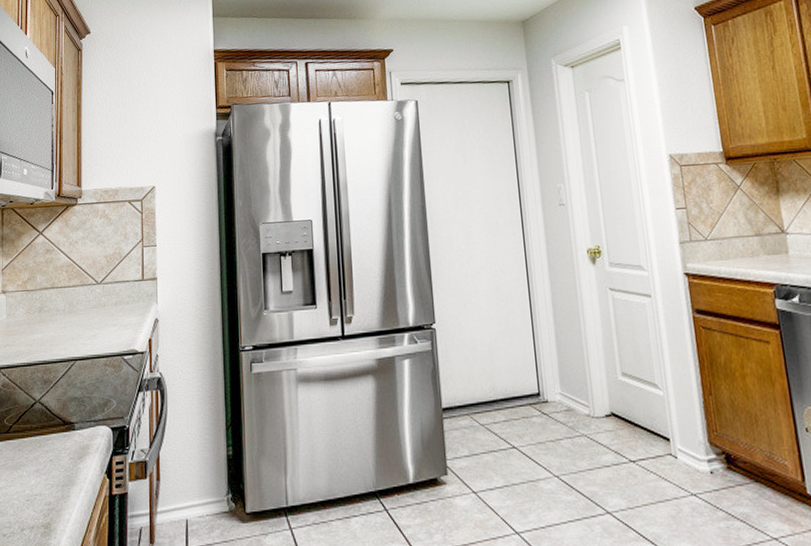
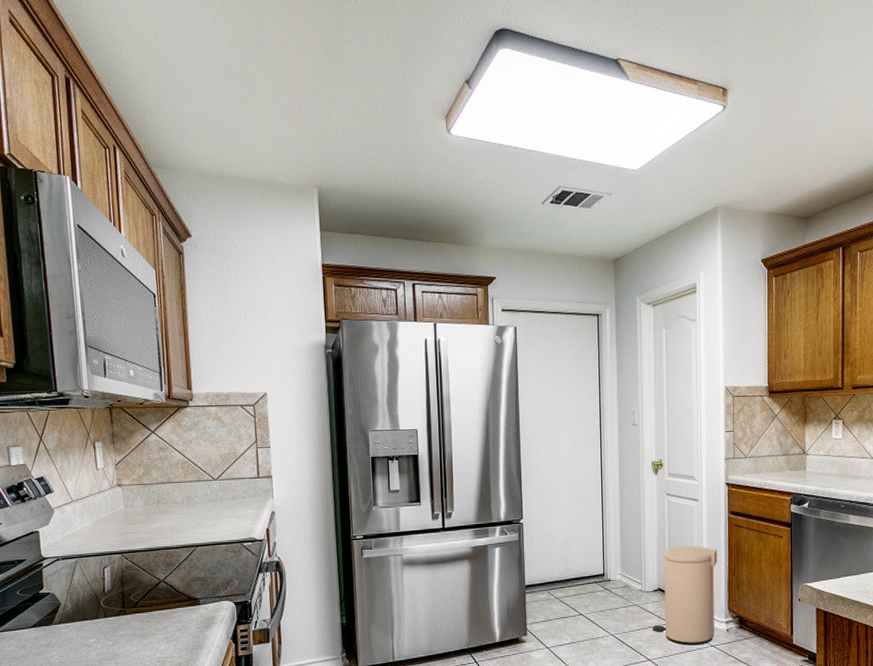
pedal bin: none [608,355,694,493] -> present [652,545,717,645]

